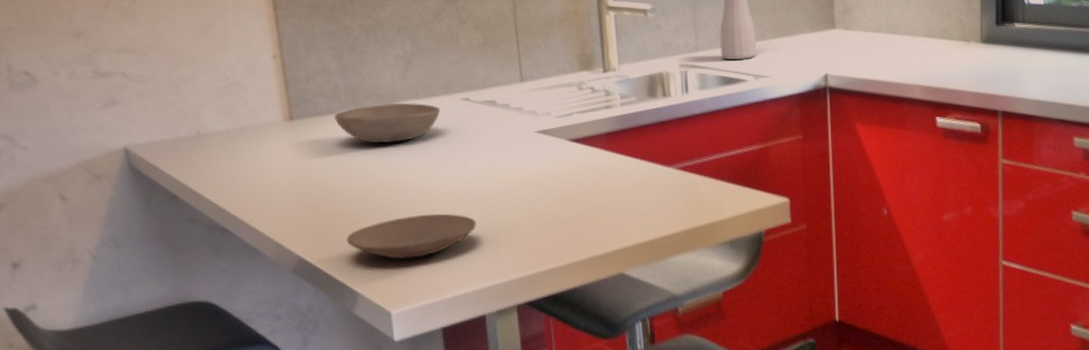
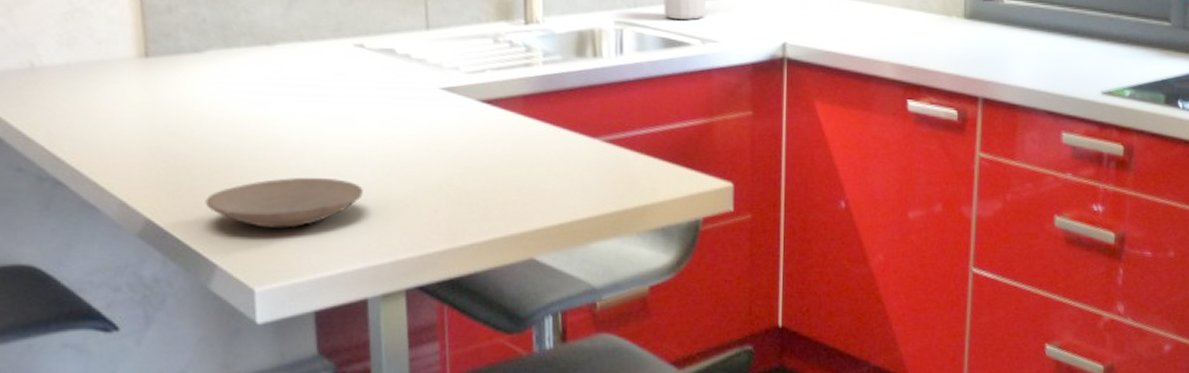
bowl: present [335,103,440,144] -> none [200,45,328,92]

